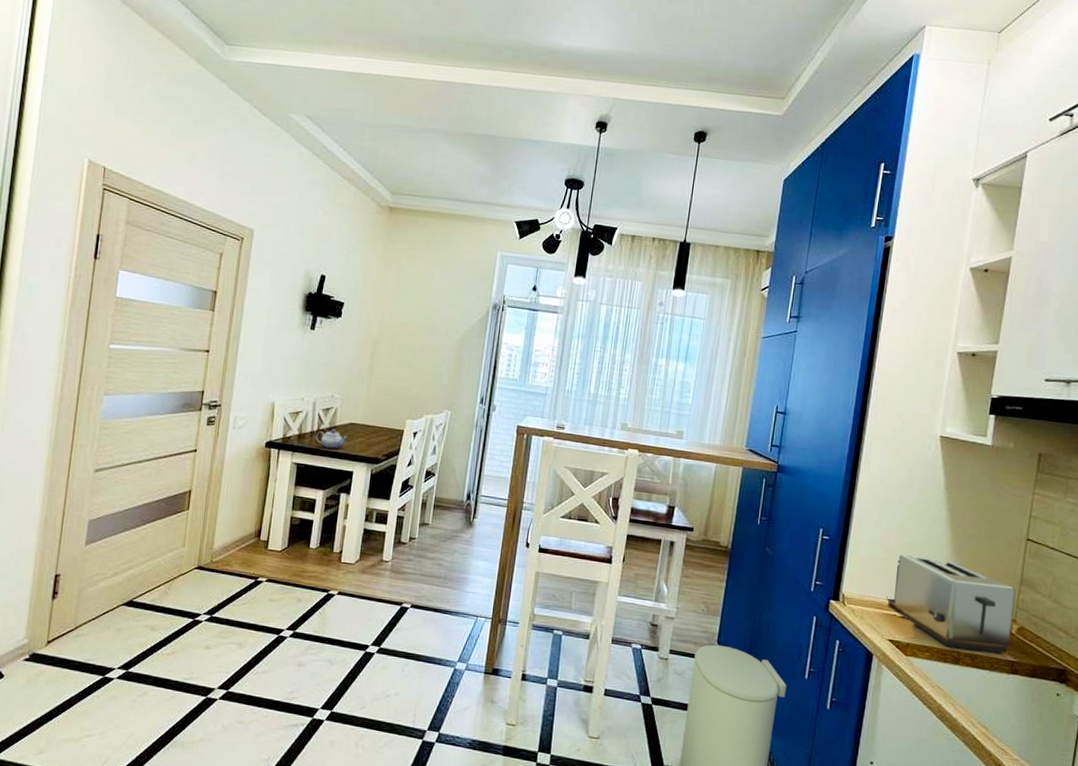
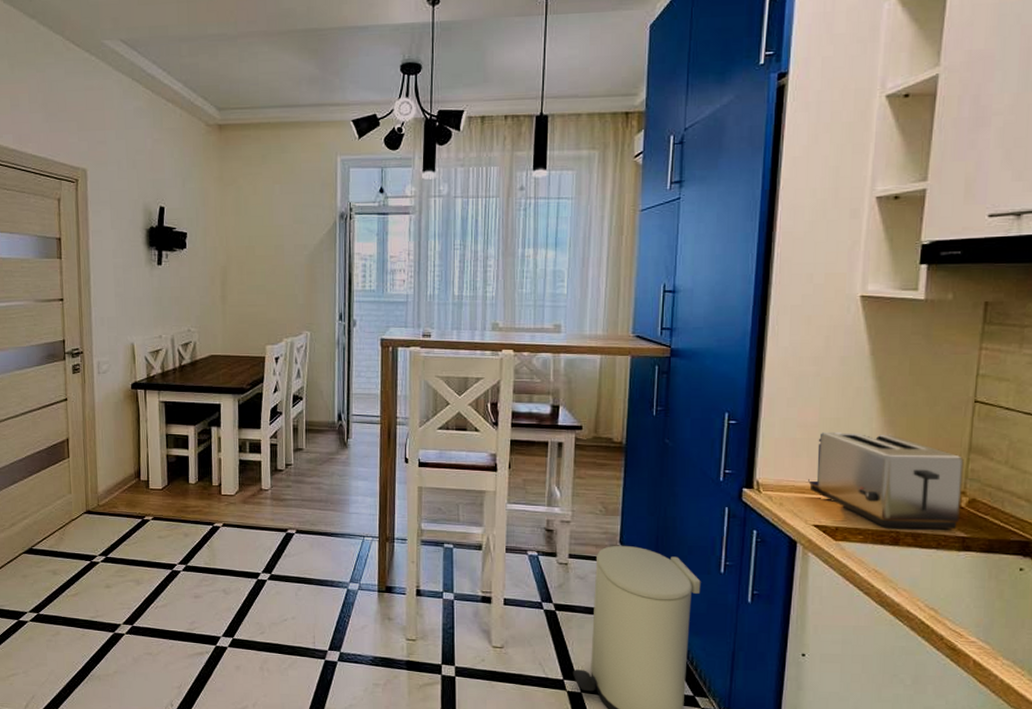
teapot: present [315,429,347,449] -> none [178,363,210,384]

